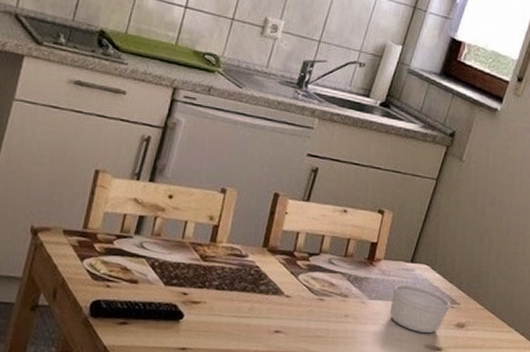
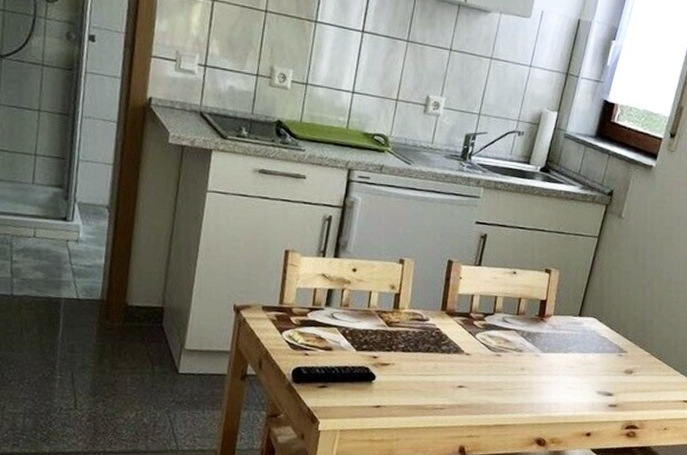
ramekin: present [390,284,451,334] -> none [563,337,618,381]

